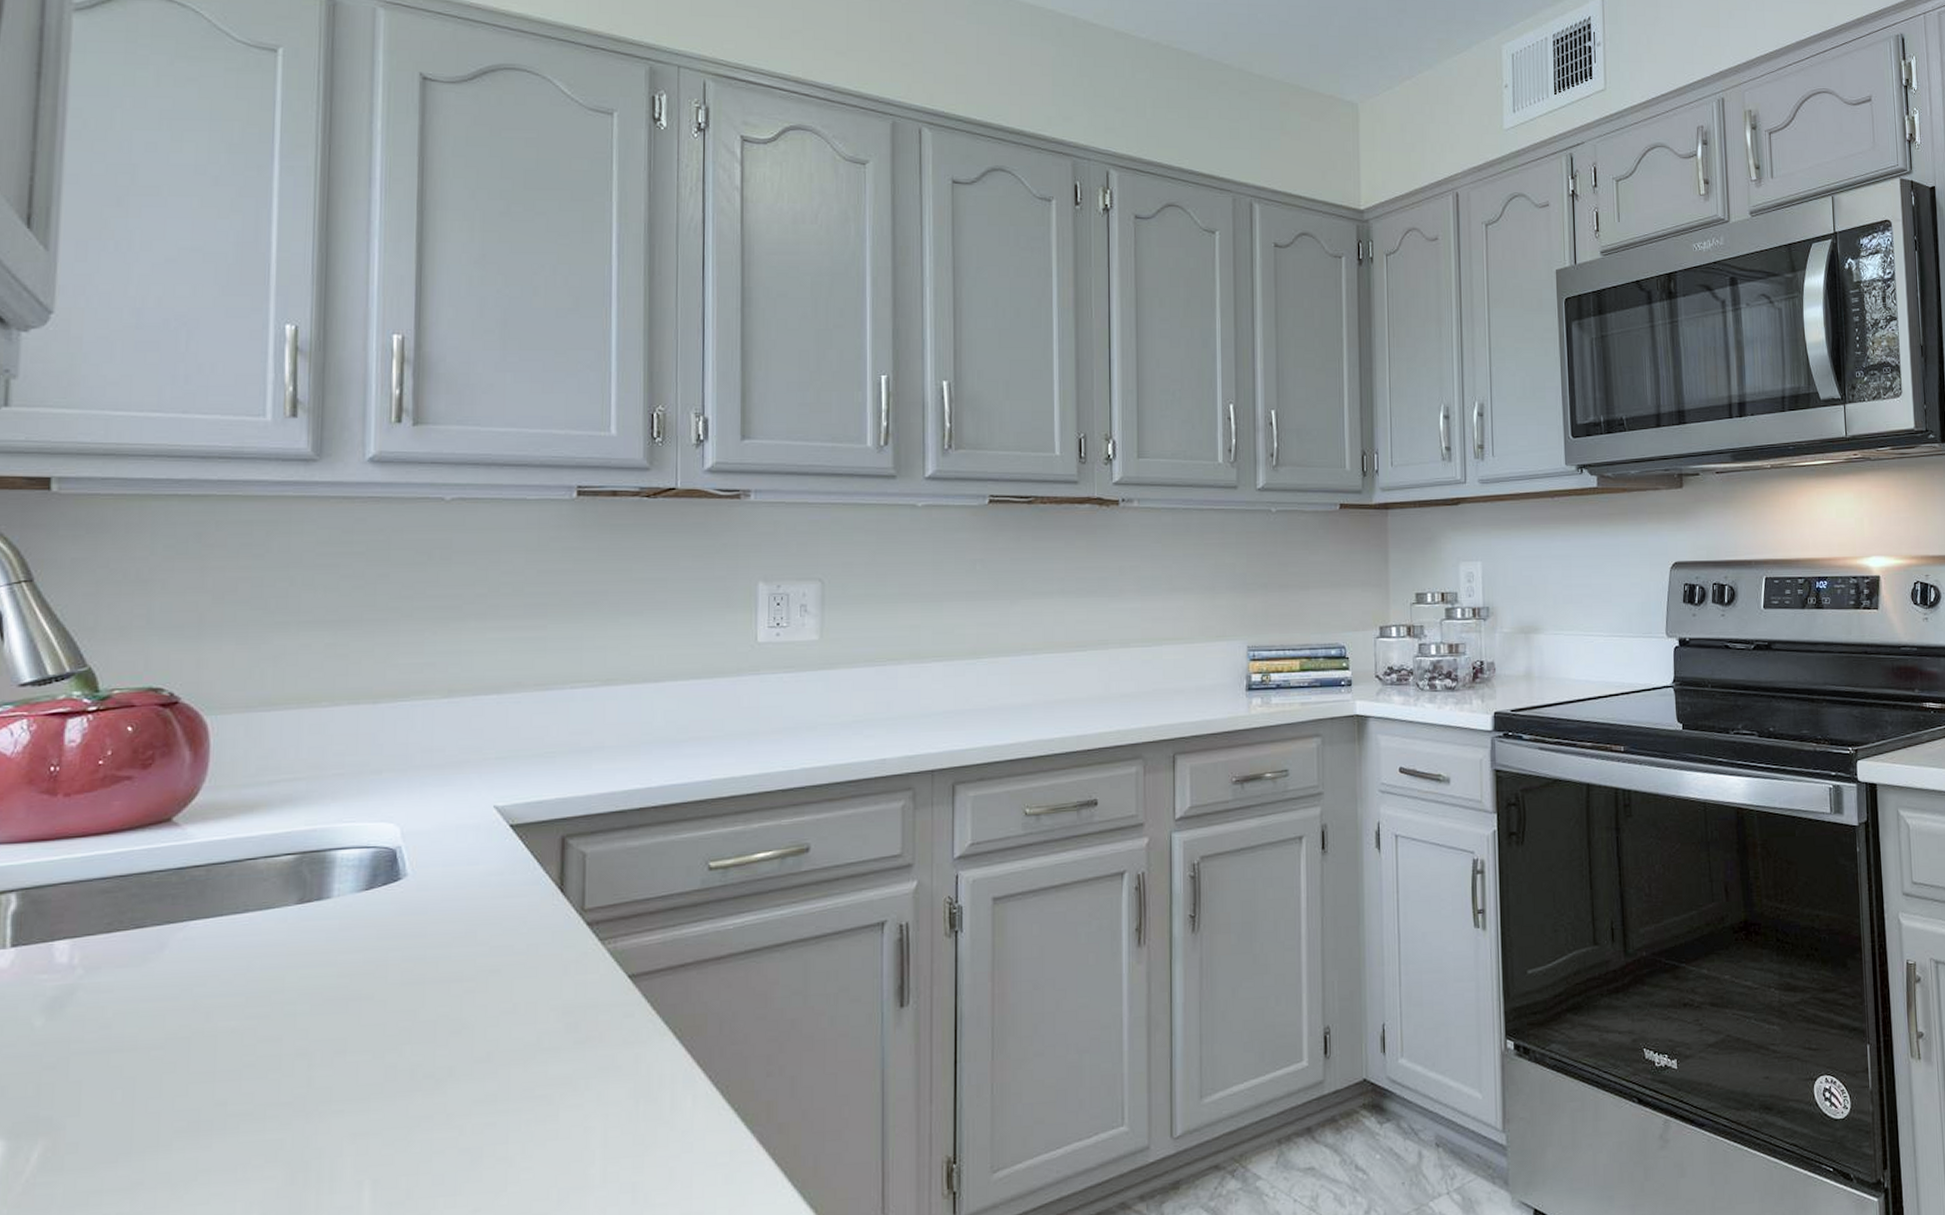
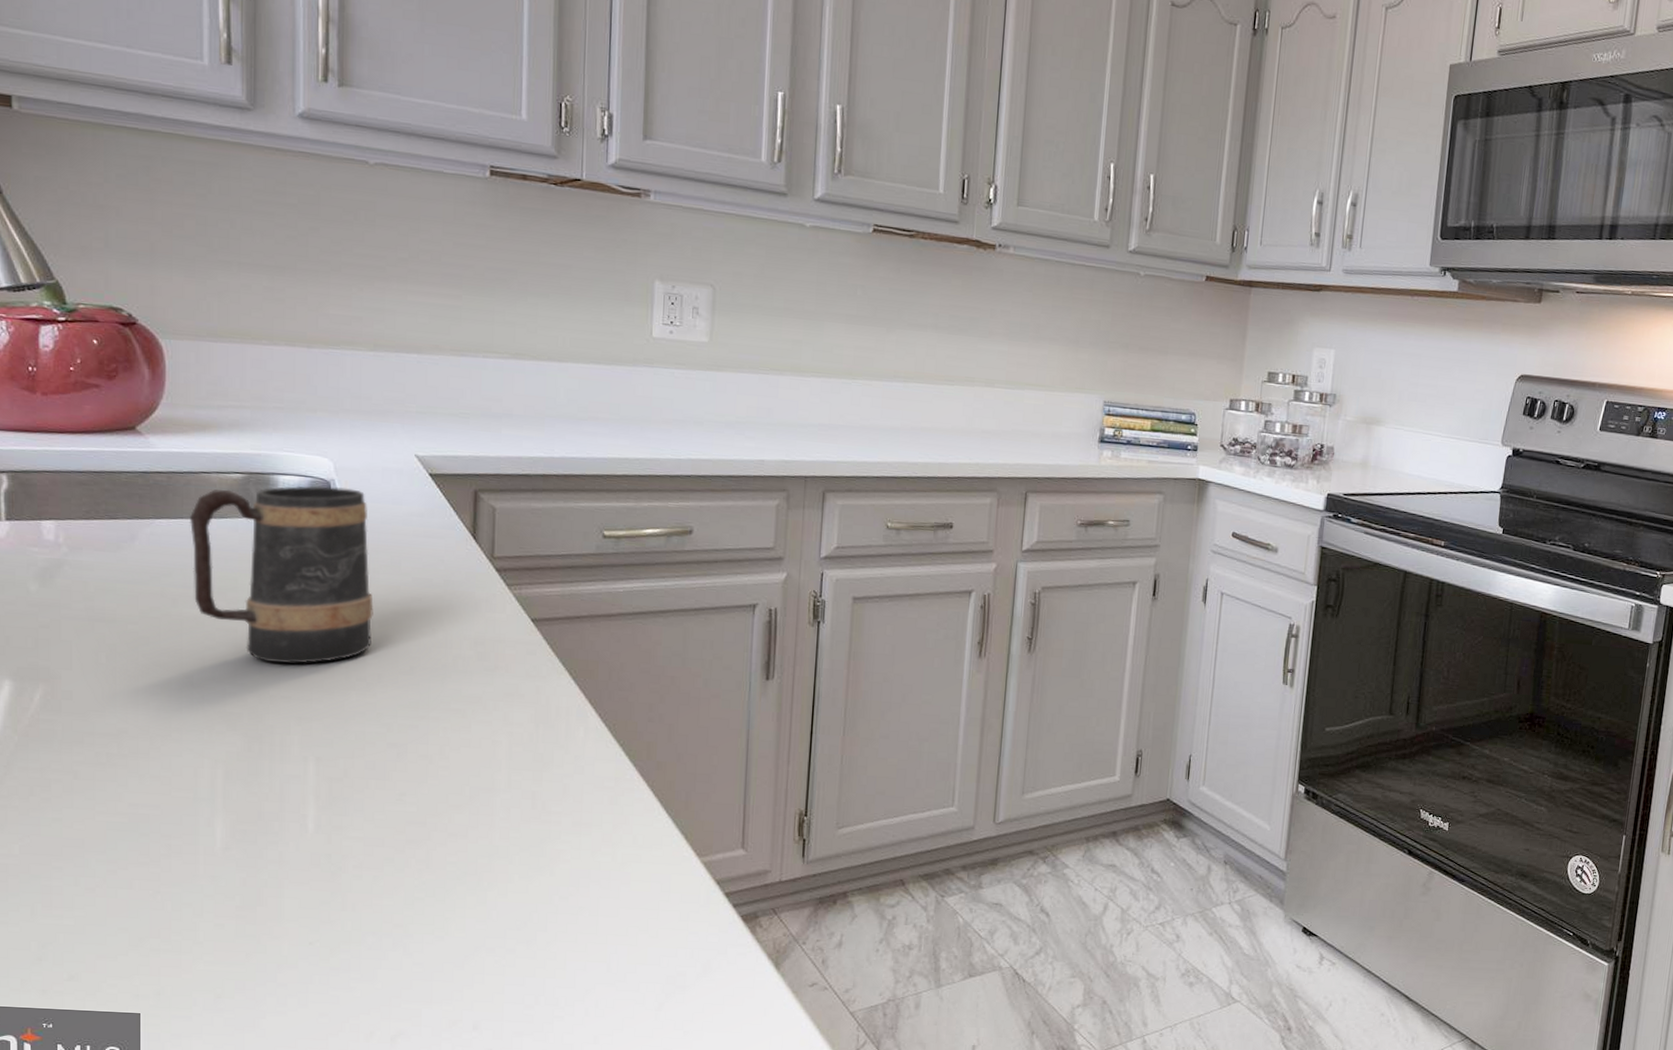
mug: none [230,854,444,1072] -> present [190,485,373,664]

